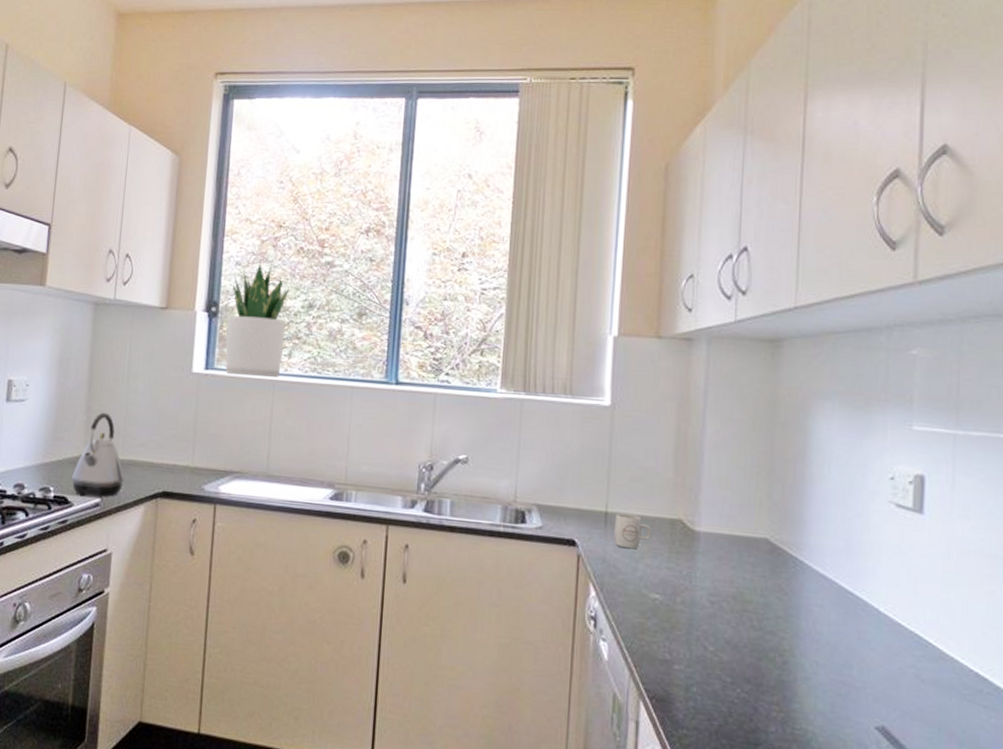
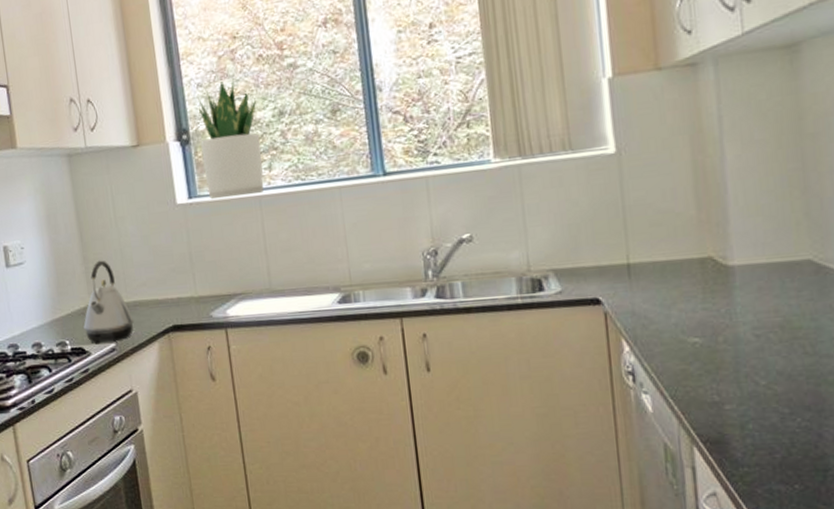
mug: present [613,513,652,550] -> none [638,261,682,298]

